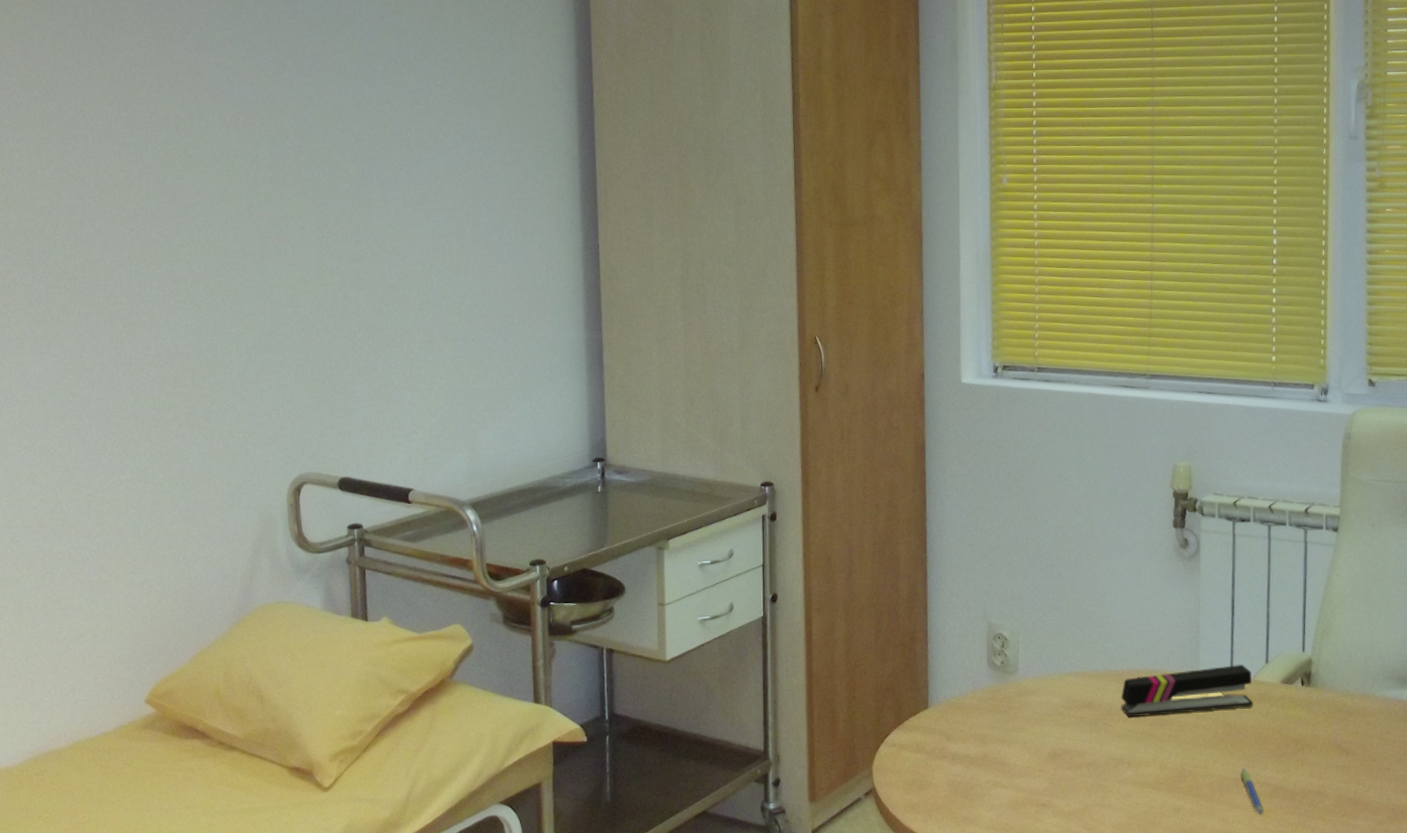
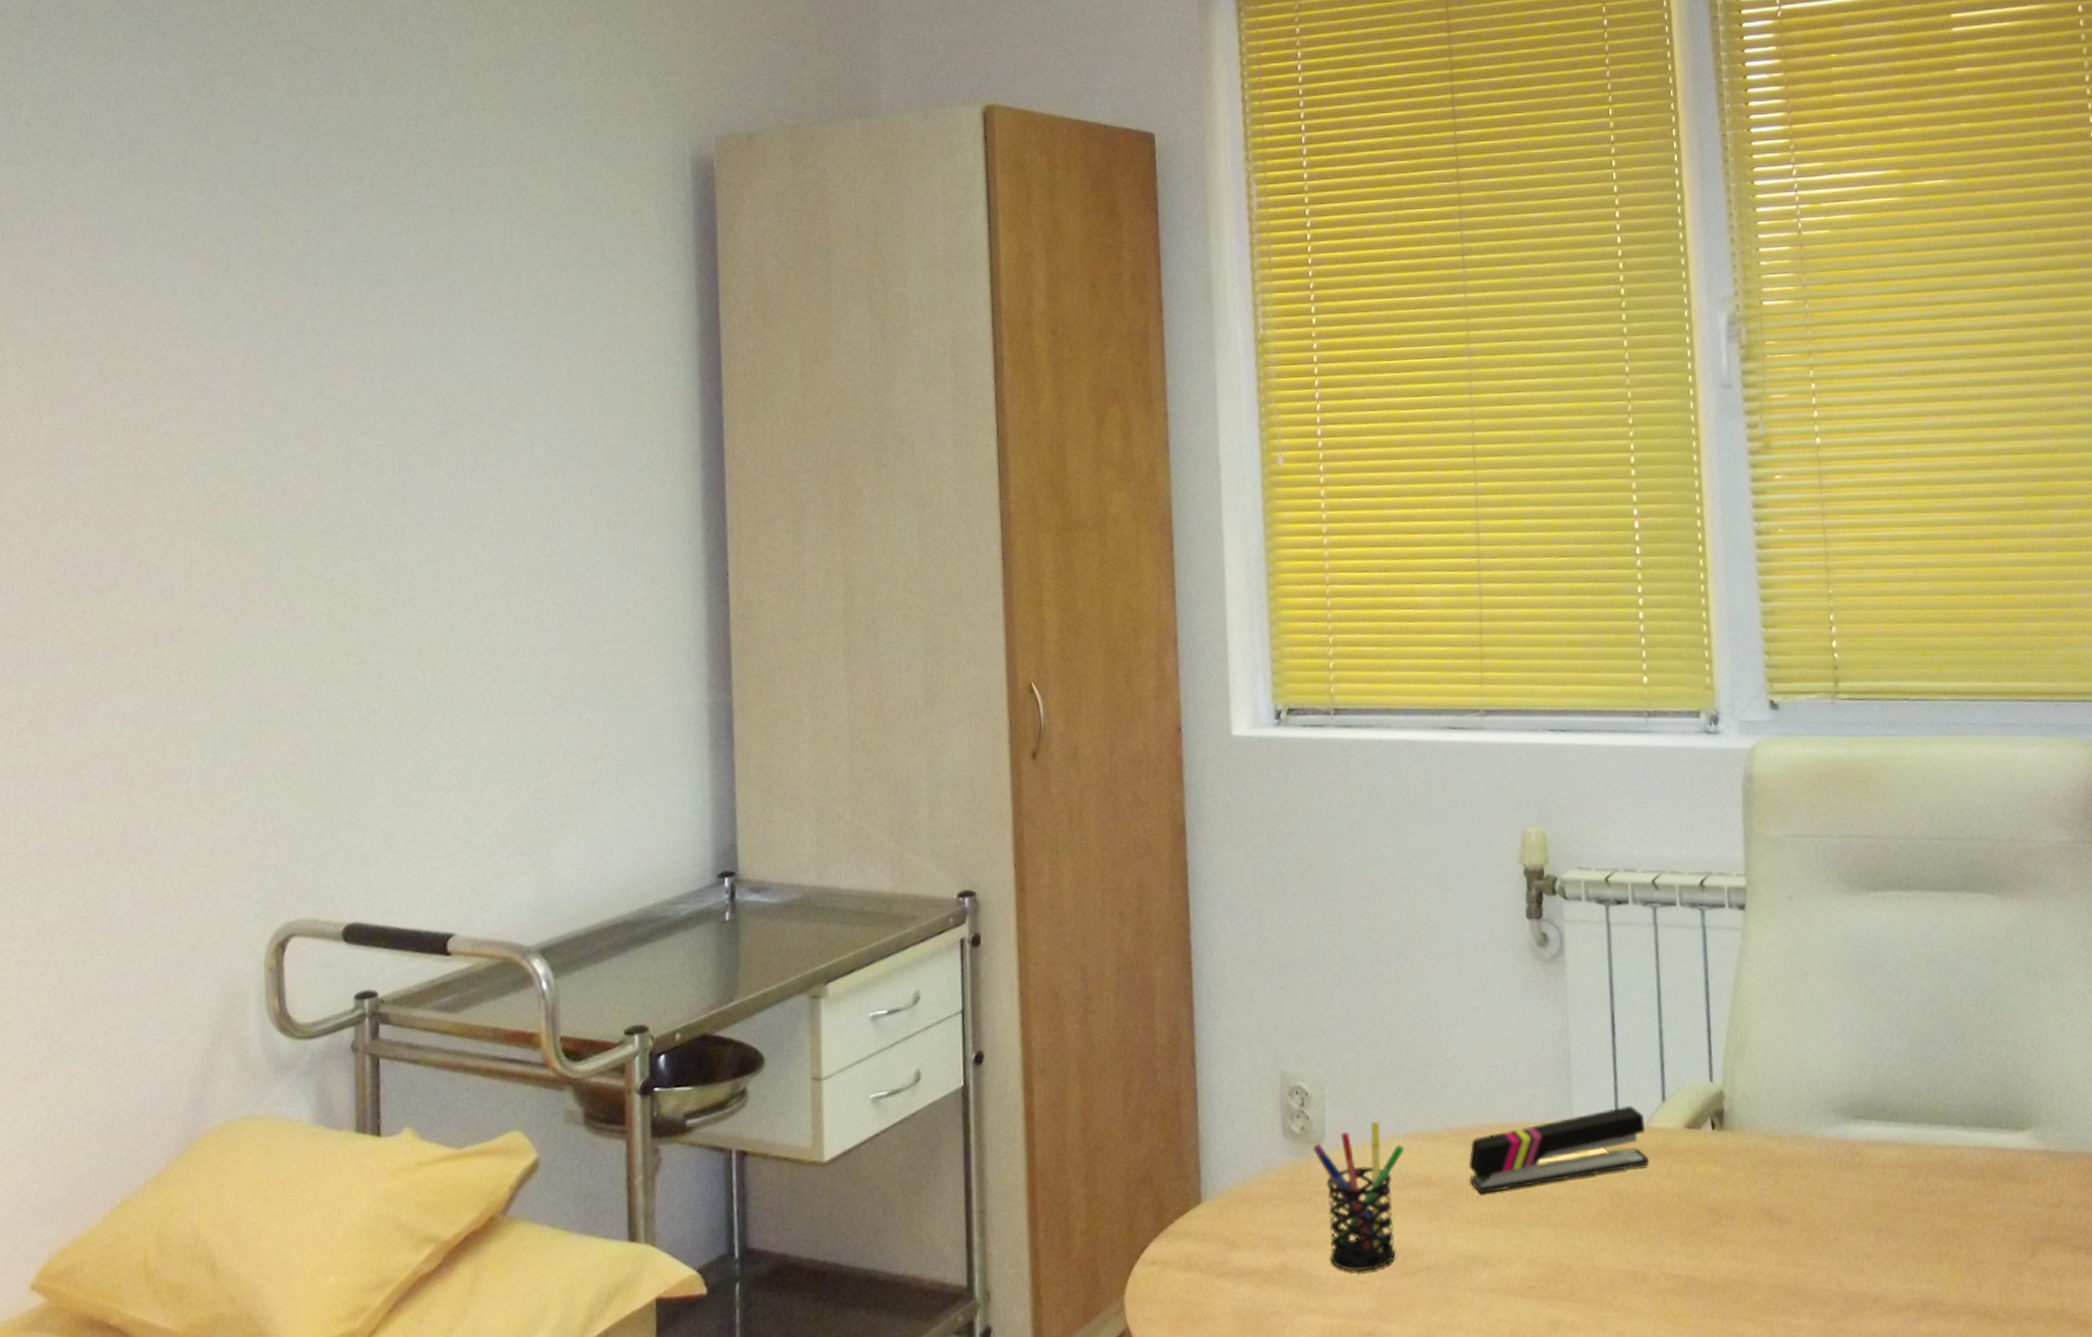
pen holder: none [1009,662,1075,763] -> present [1313,1121,1404,1272]
pen: present [1241,768,1264,815] -> none [1639,1255,1673,1323]

